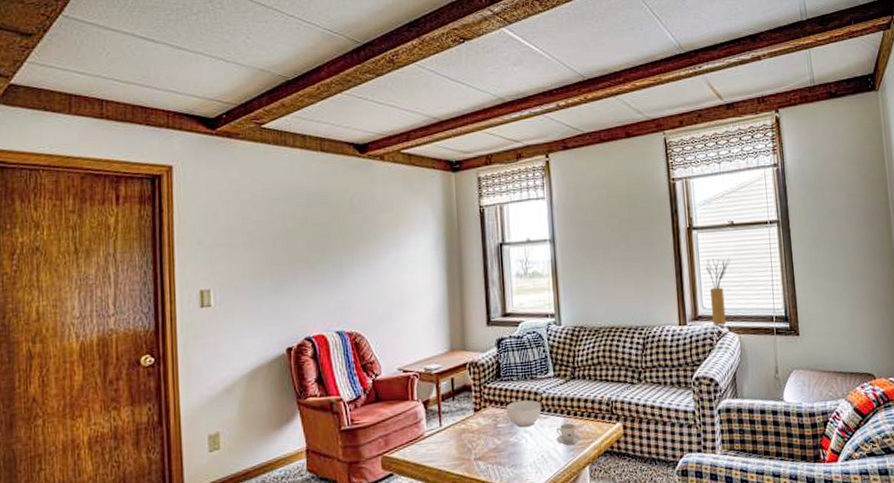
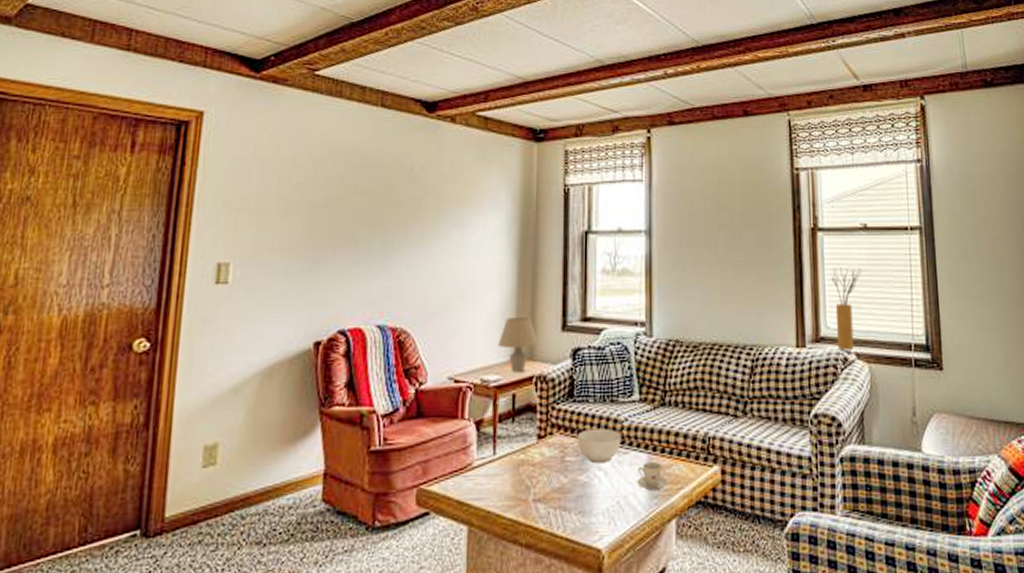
table lamp: none [436,317,469,361] -> present [498,317,538,372]

